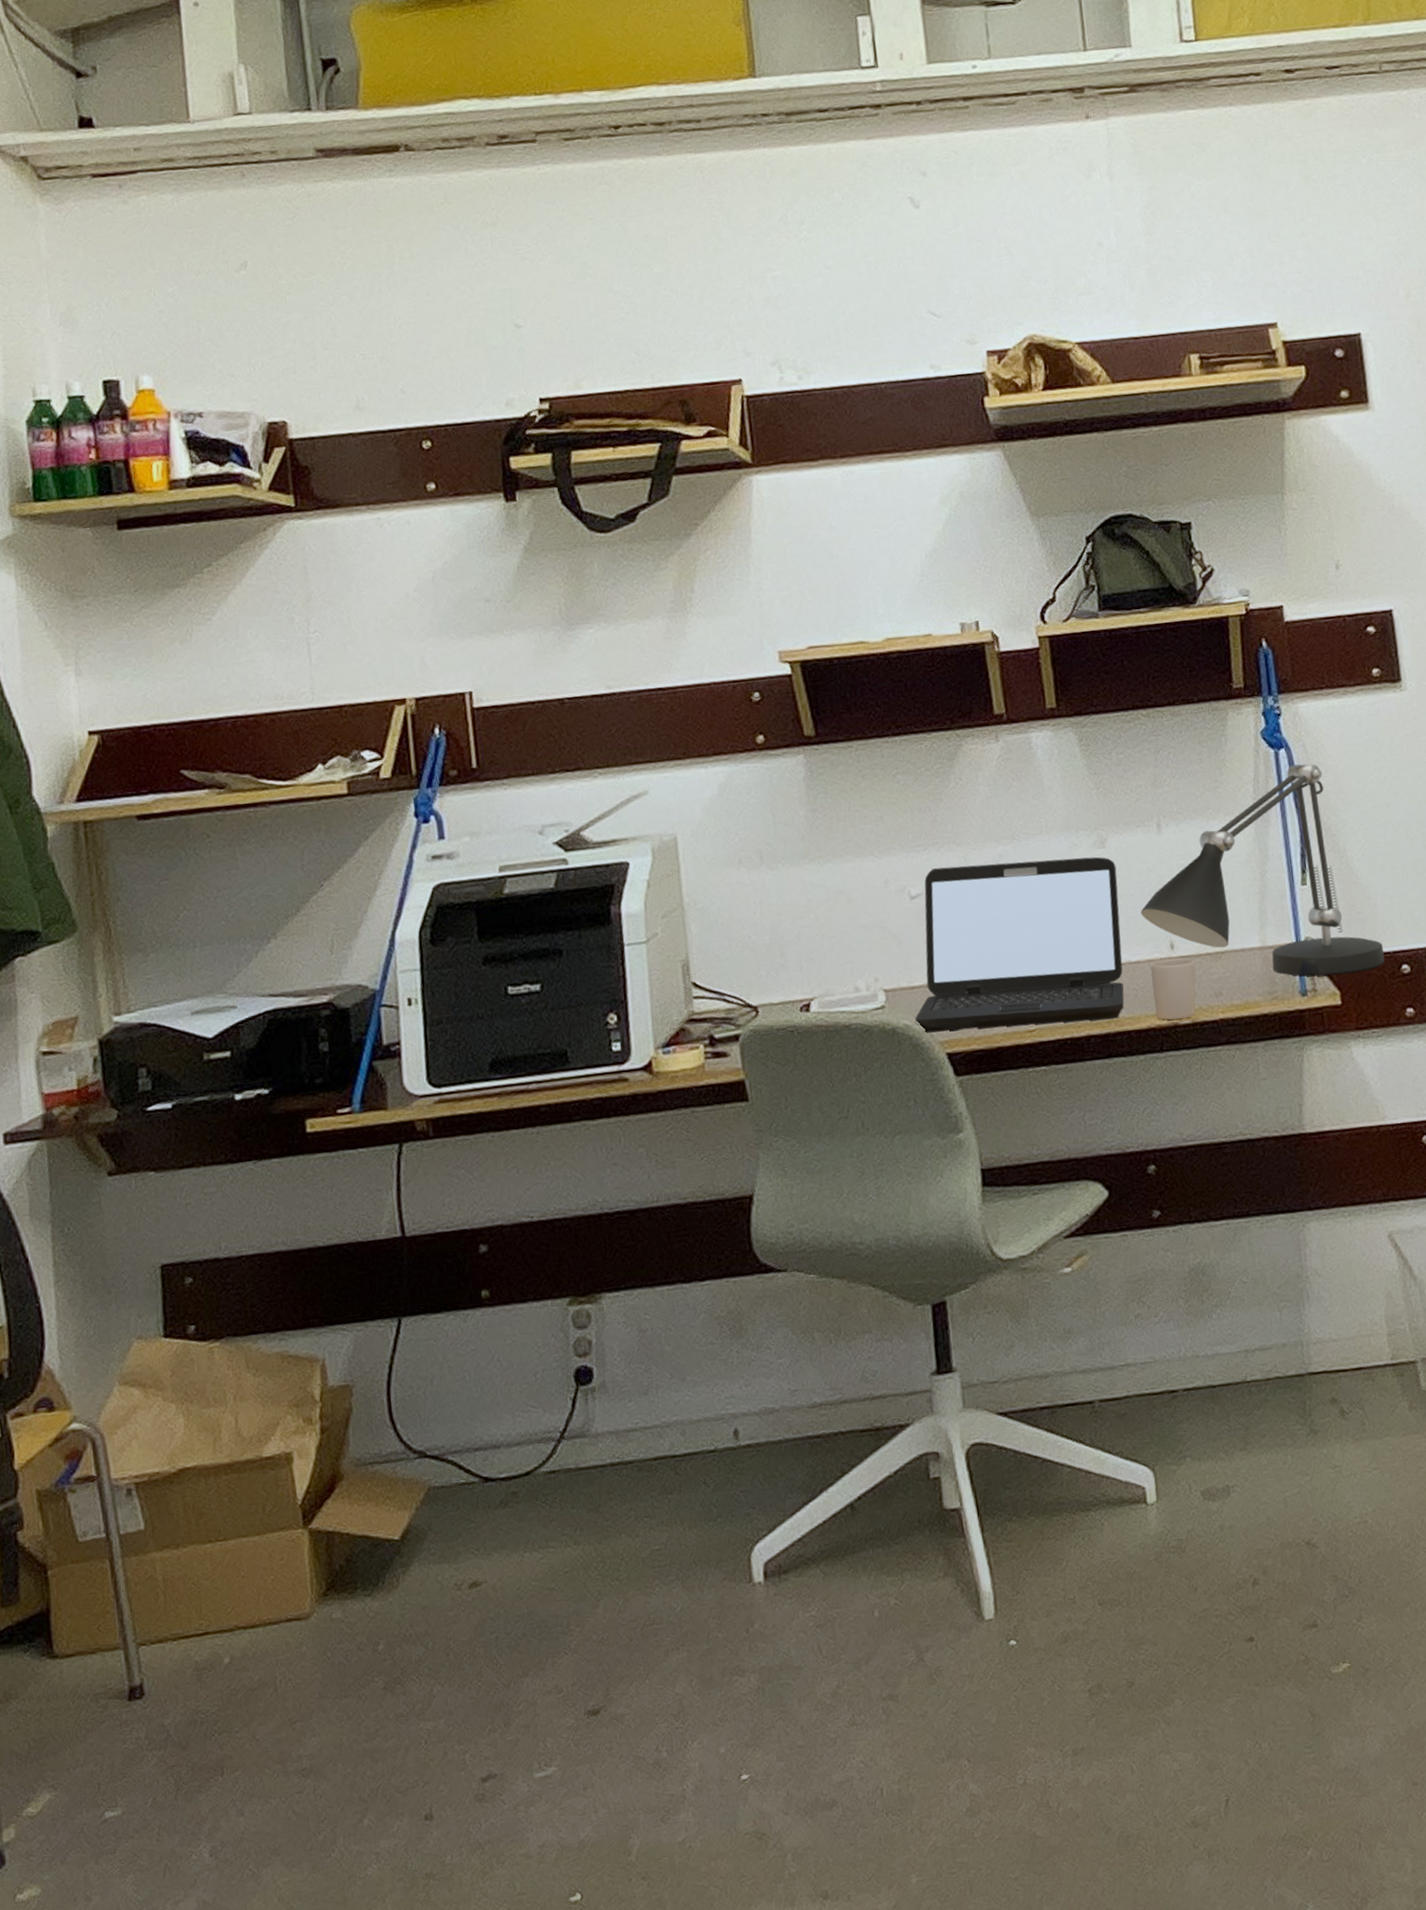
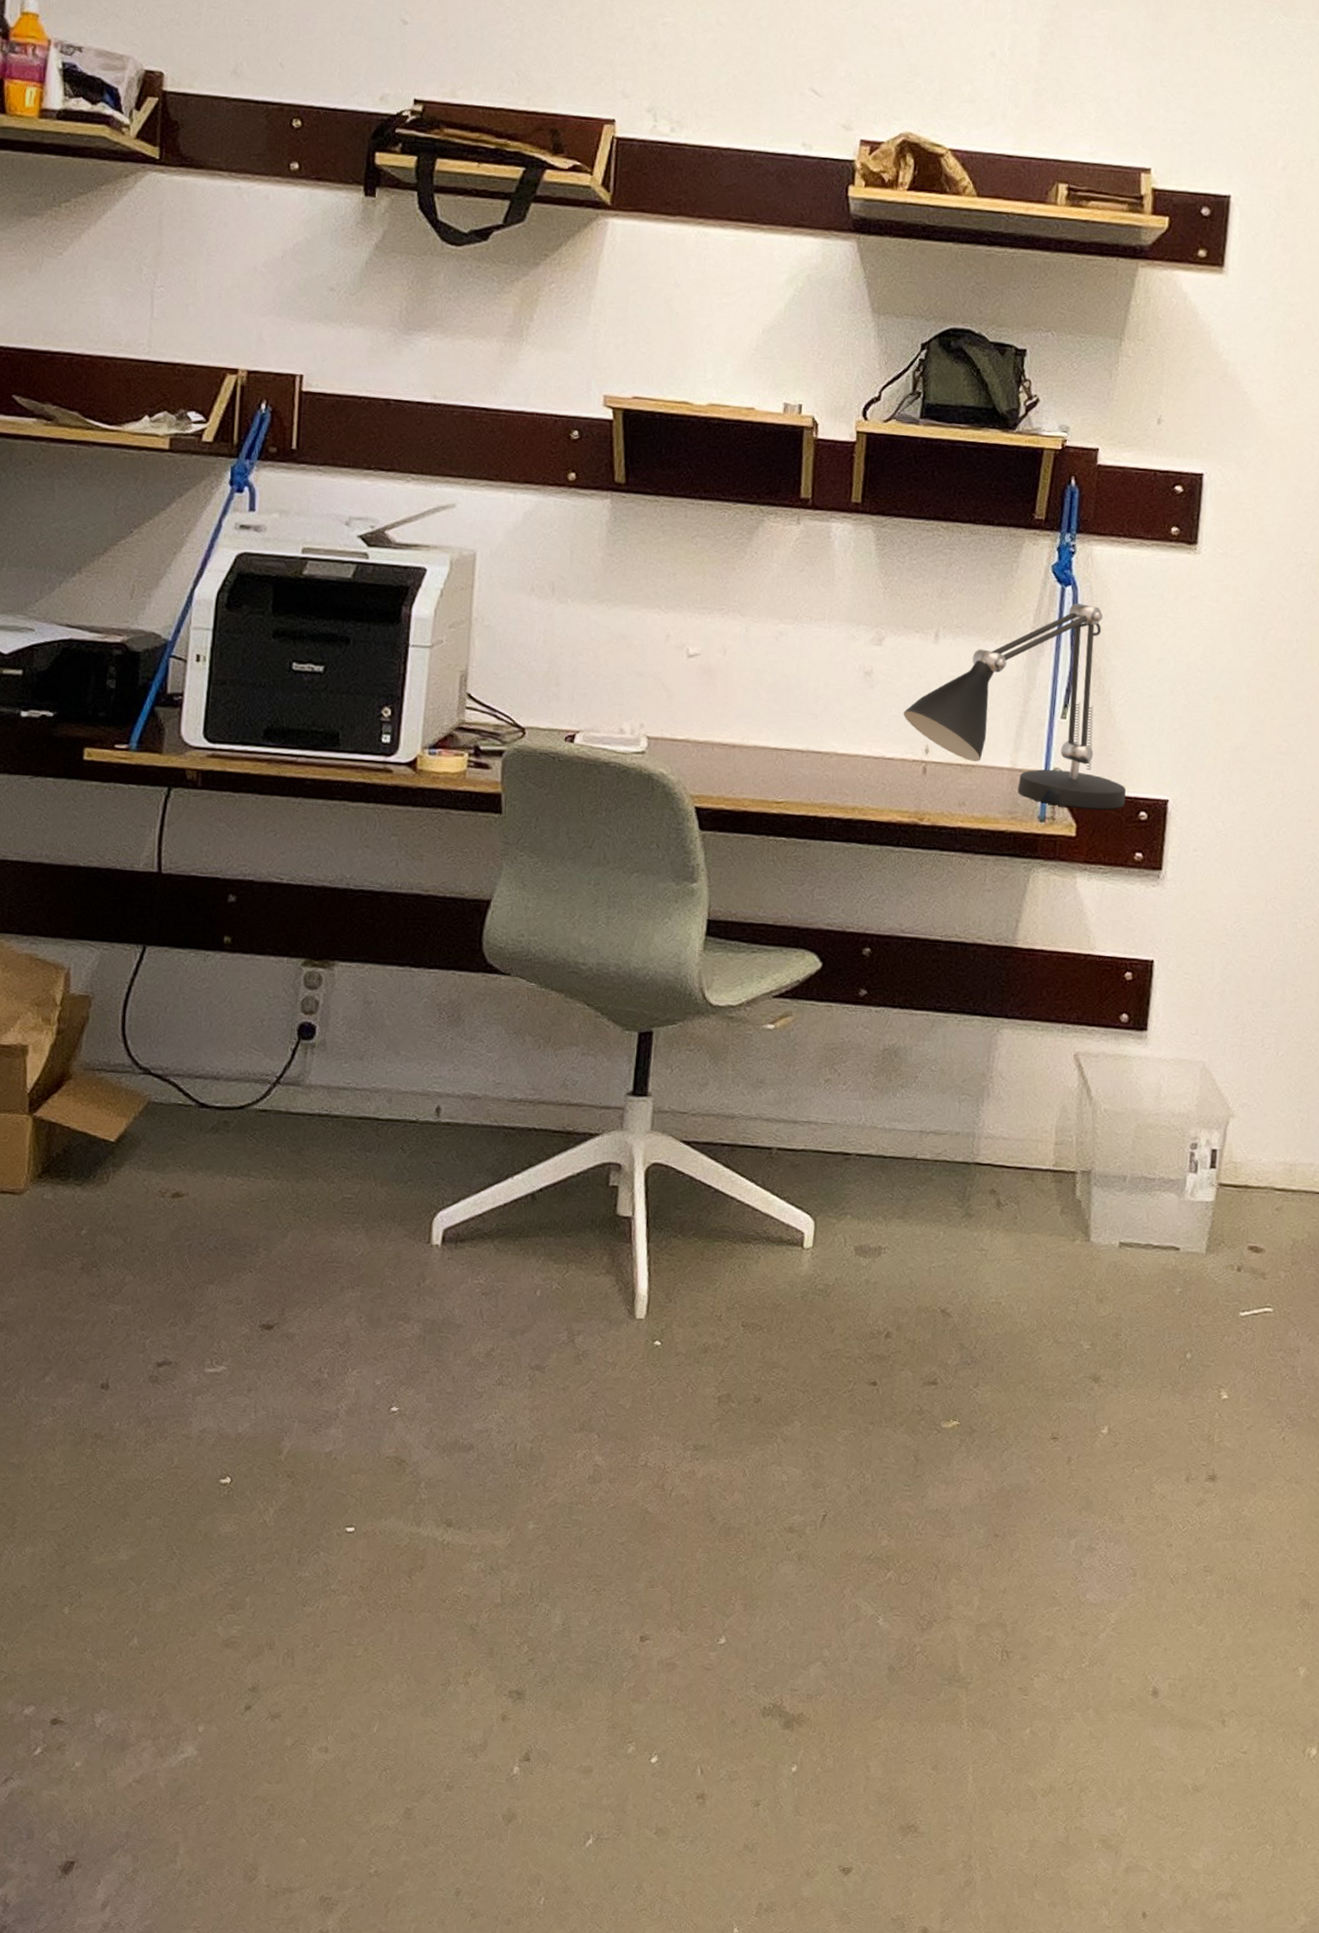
laptop: present [915,856,1124,1032] -> none [671,633,889,807]
mug: present [1149,957,1196,1020] -> none [899,760,946,821]

